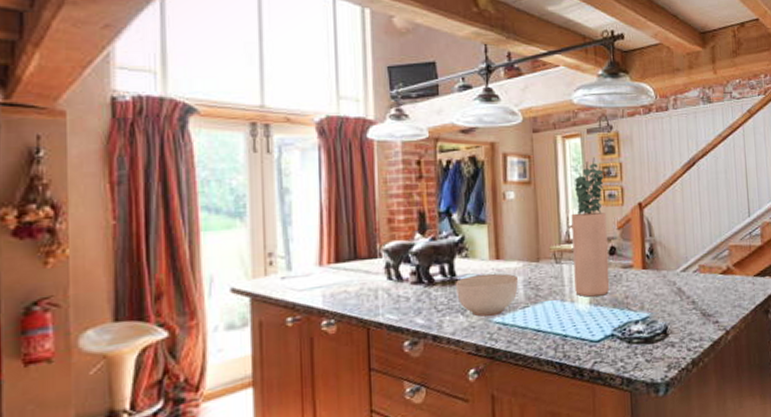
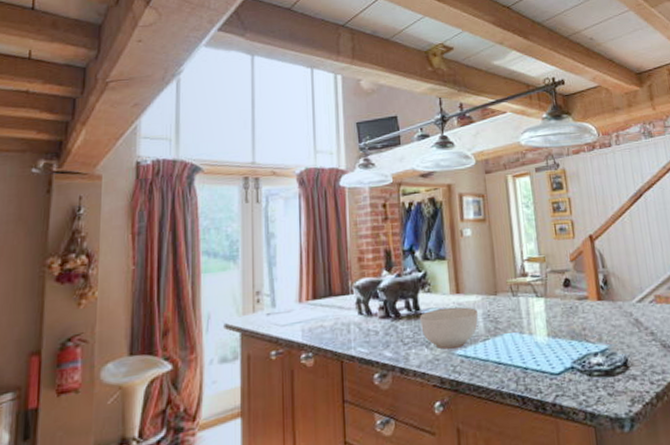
vase: present [571,157,610,297] -> none [525,194,567,329]

